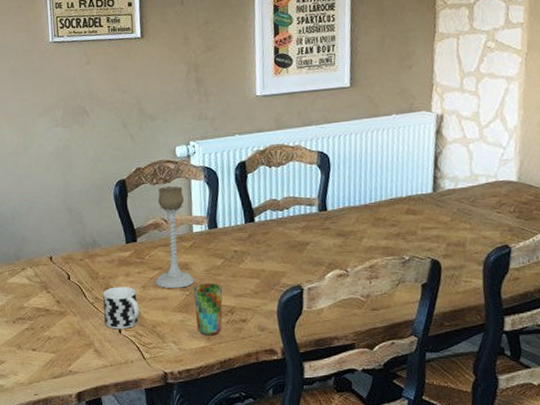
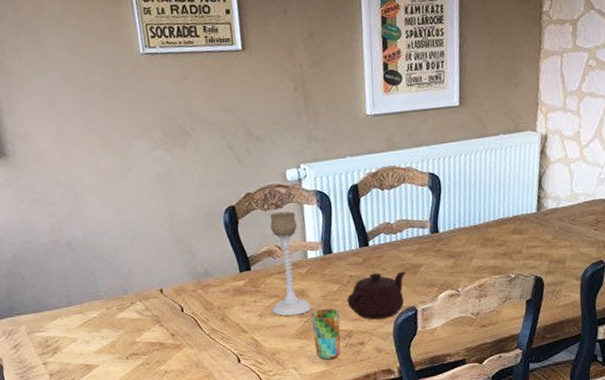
cup: present [103,286,140,330] -> none [219,316,258,360]
teapot: none [230,248,292,297] -> present [347,271,406,320]

